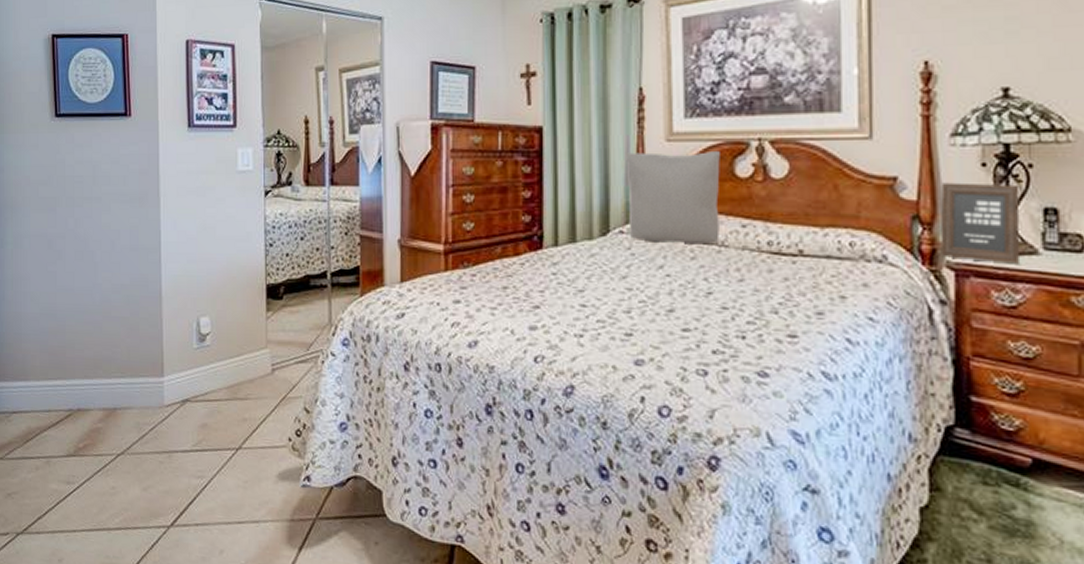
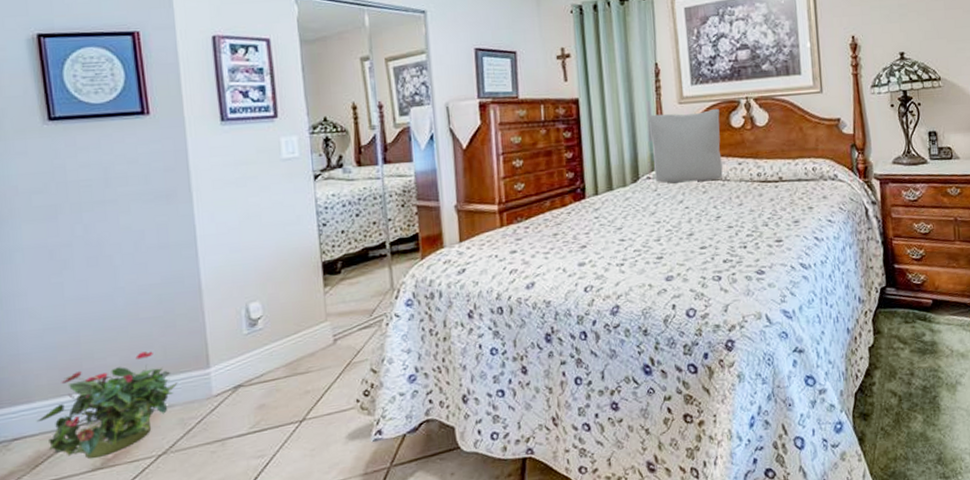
potted plant: none [30,350,137,445] -> present [36,351,178,458]
picture frame: present [940,182,1020,264] -> none [867,117,917,172]

